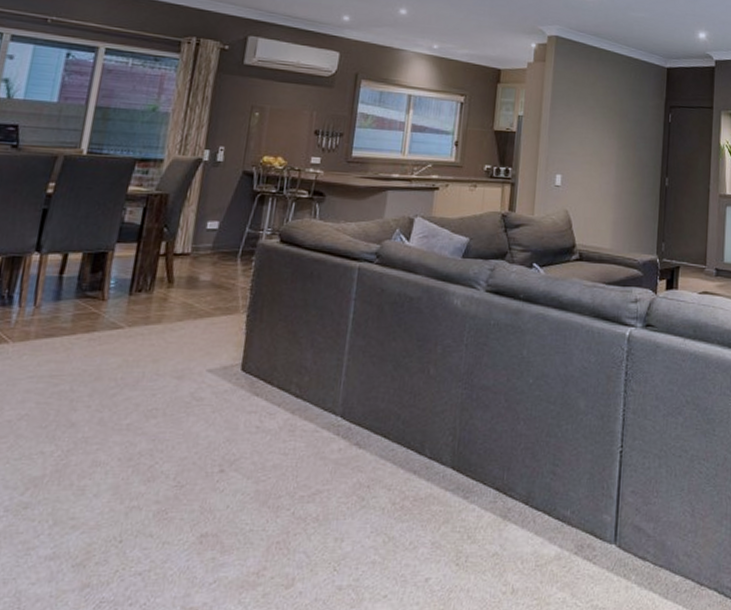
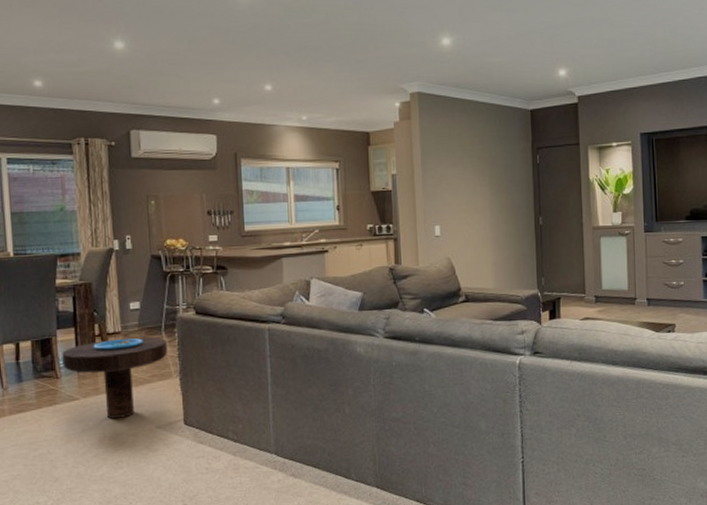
side table: none [113,260,242,356] -> present [62,337,168,419]

